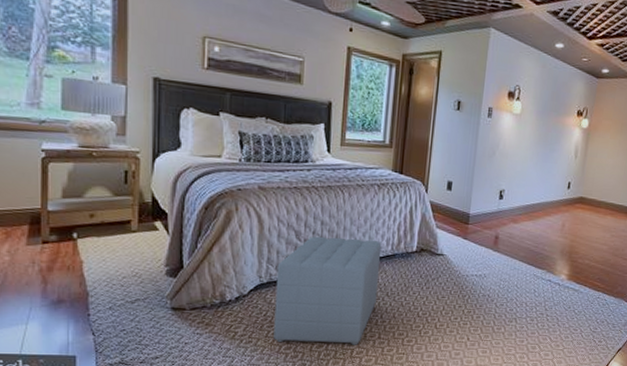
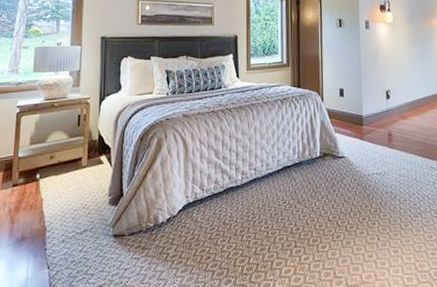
ottoman: present [273,236,382,345] -> none [201,150,290,261]

